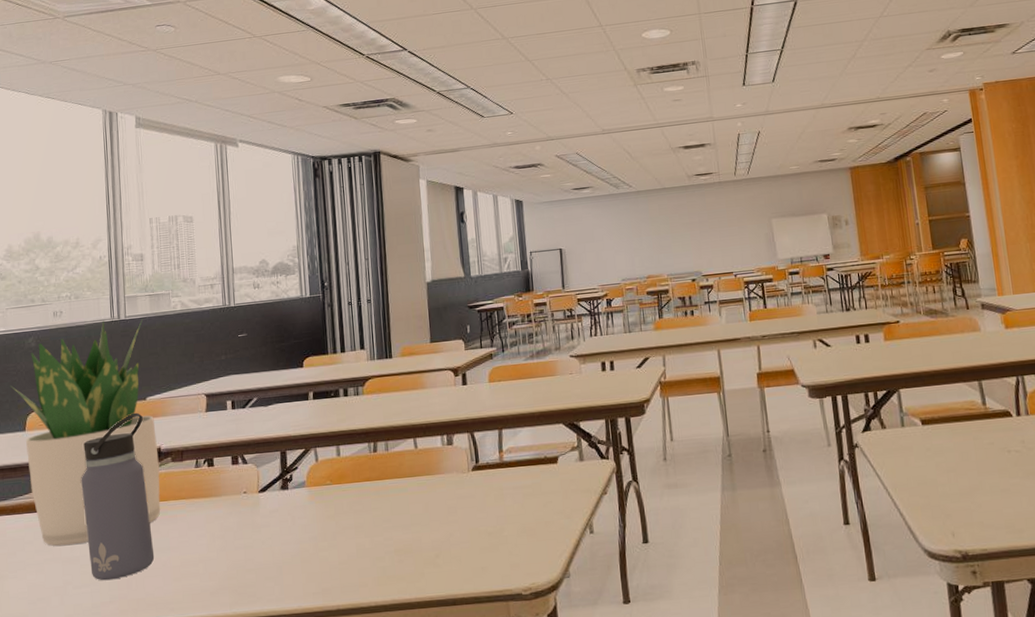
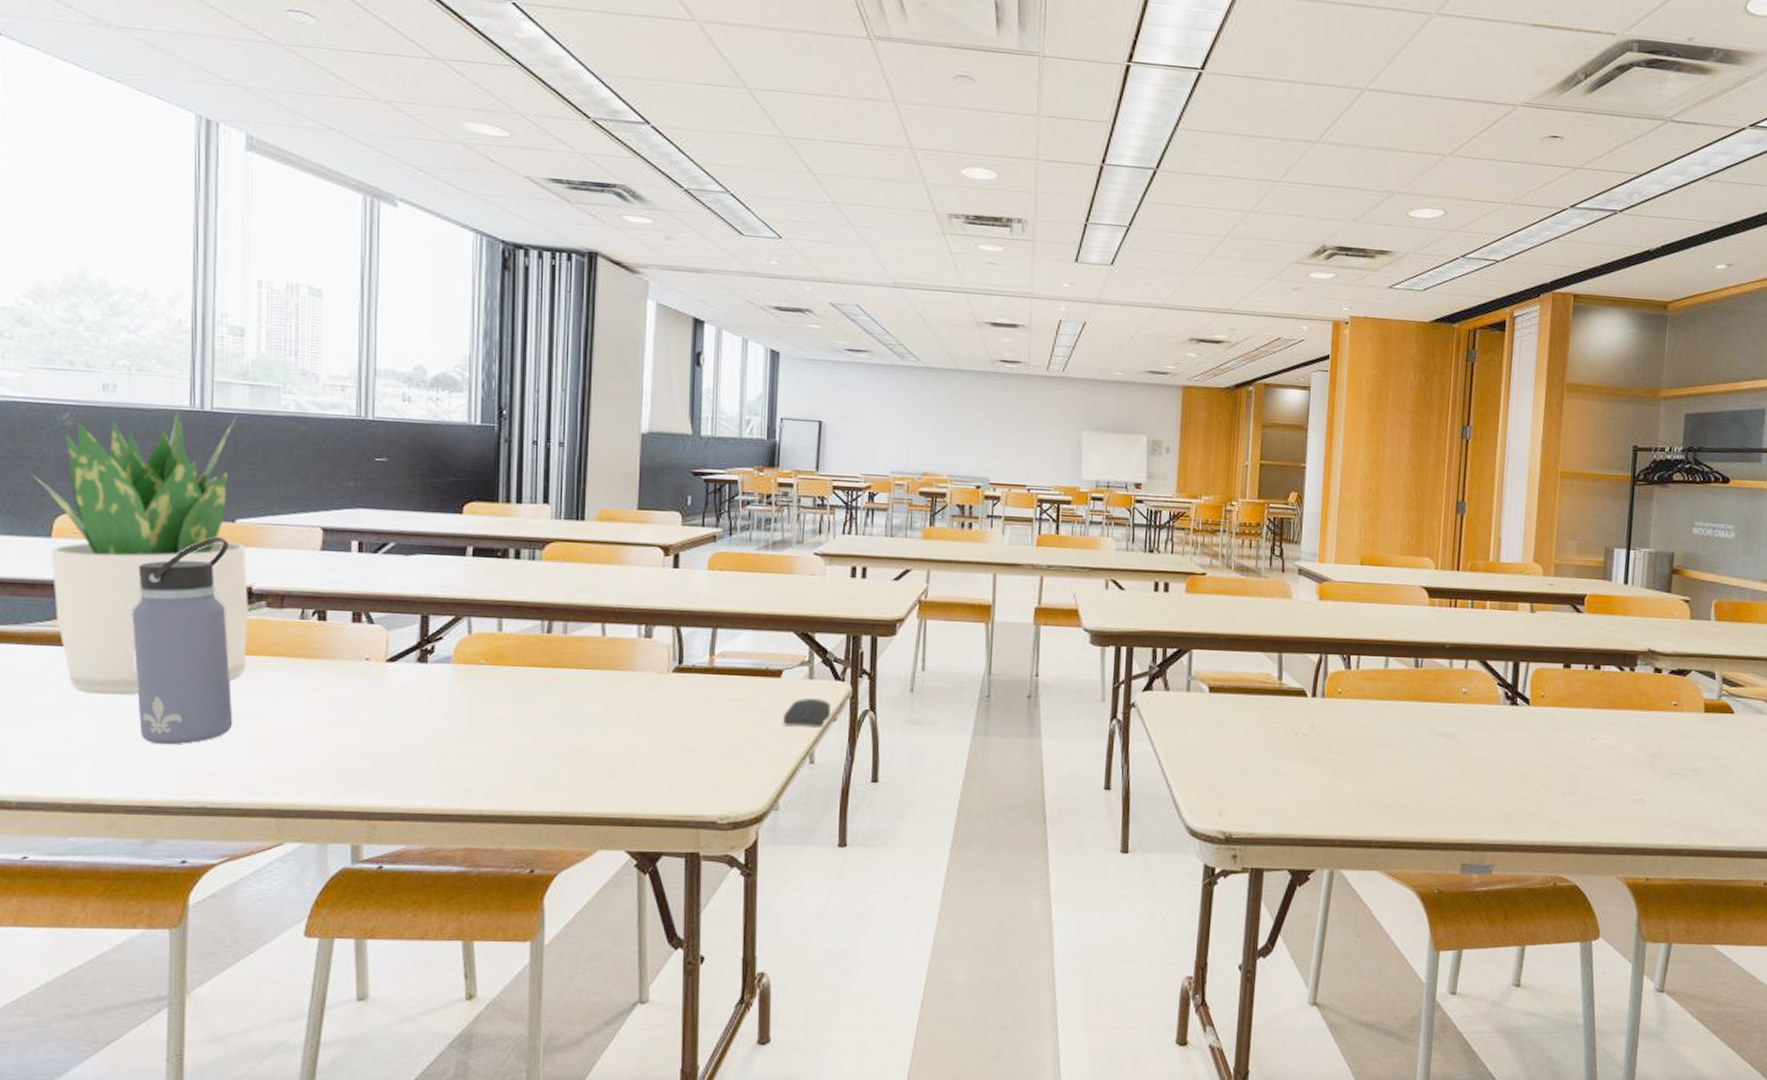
computer mouse: none [564,476,601,503] -> present [784,698,830,726]

